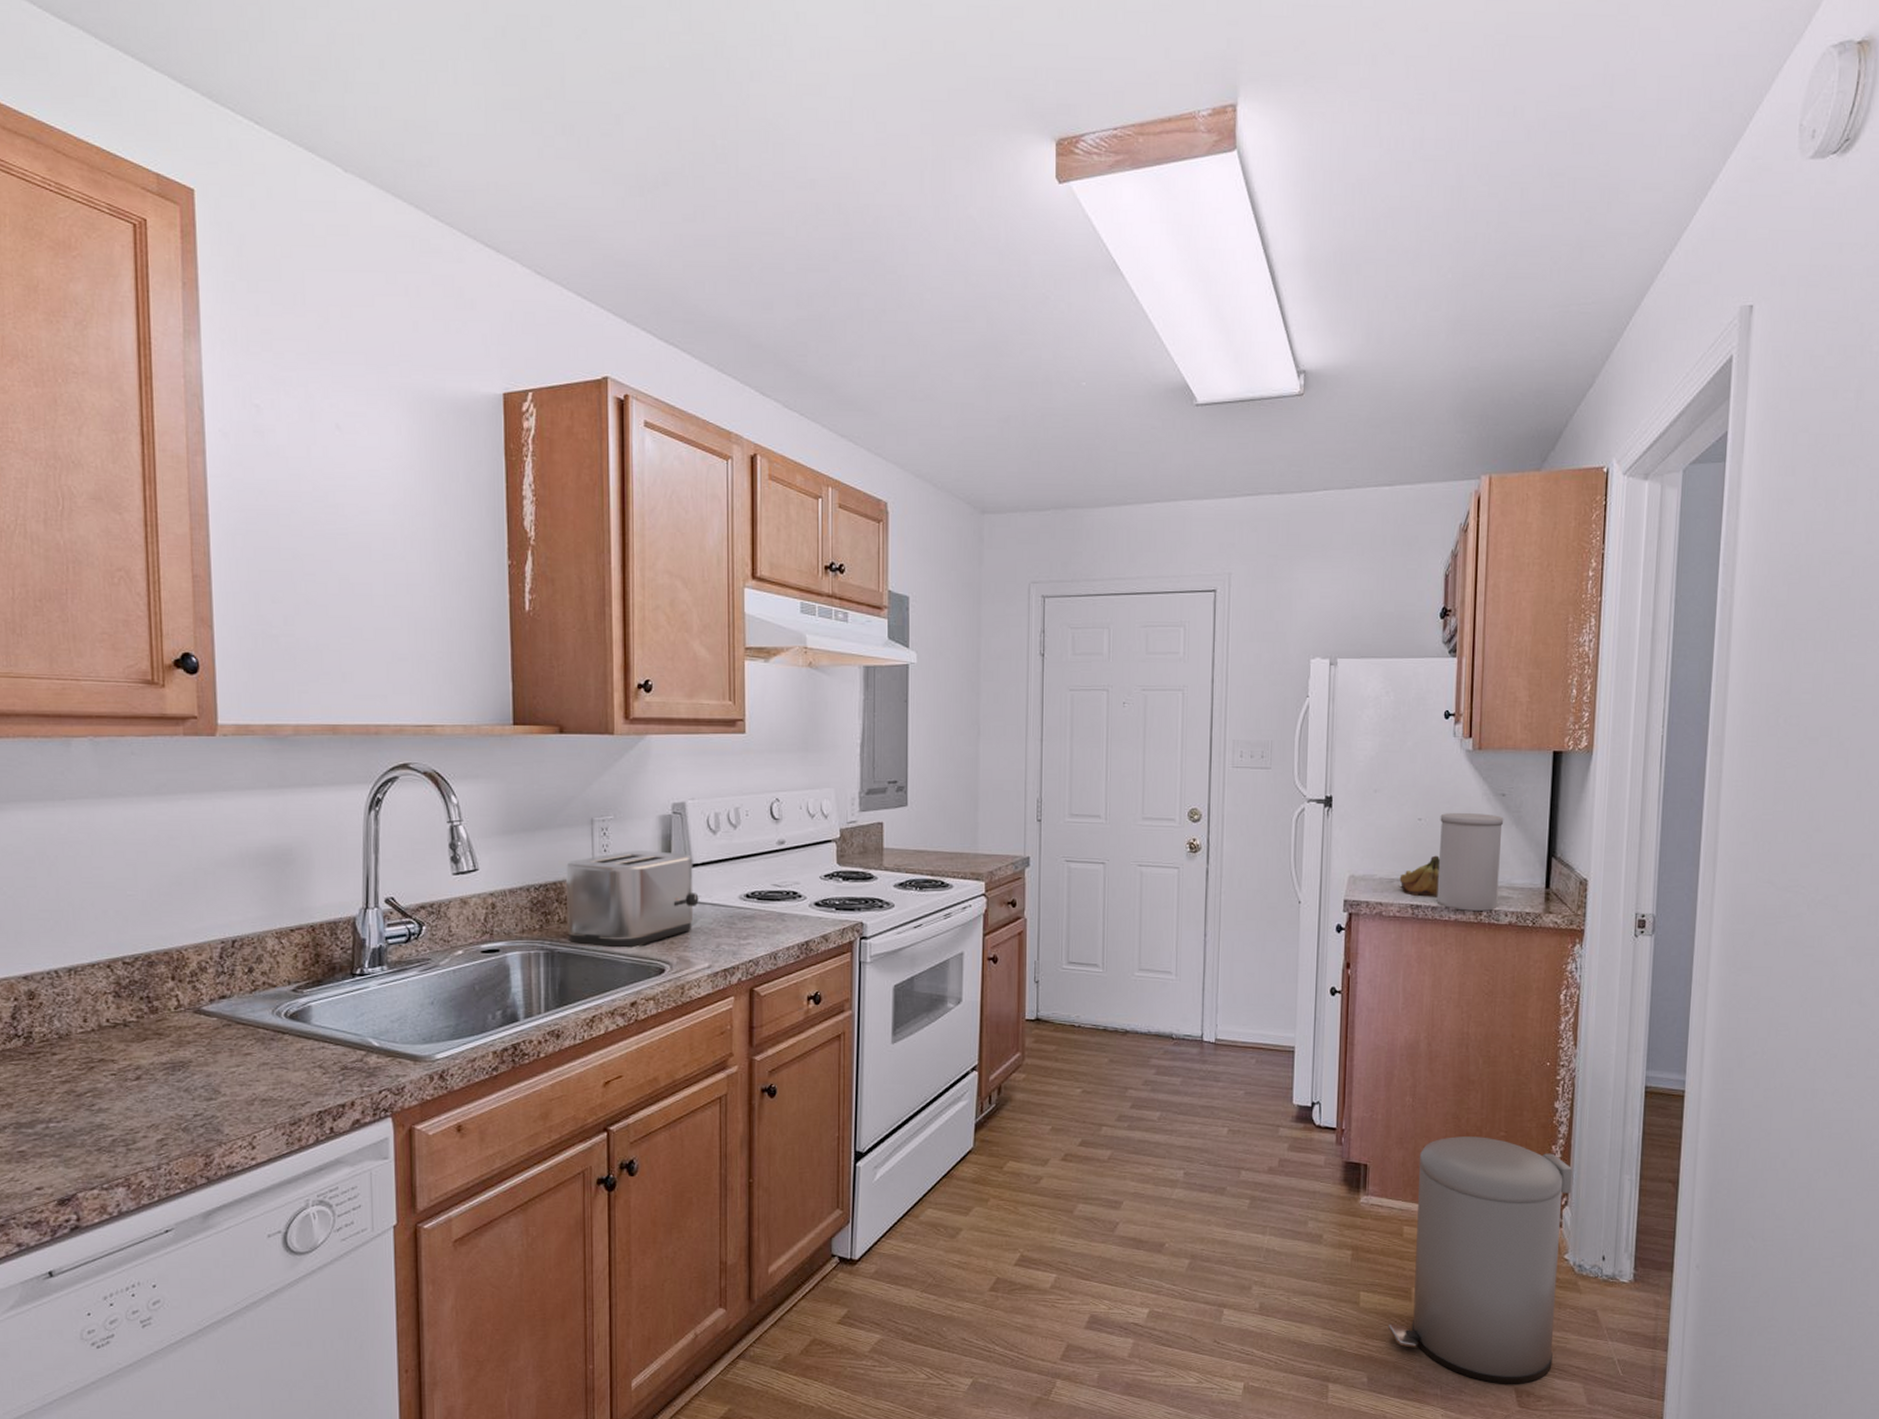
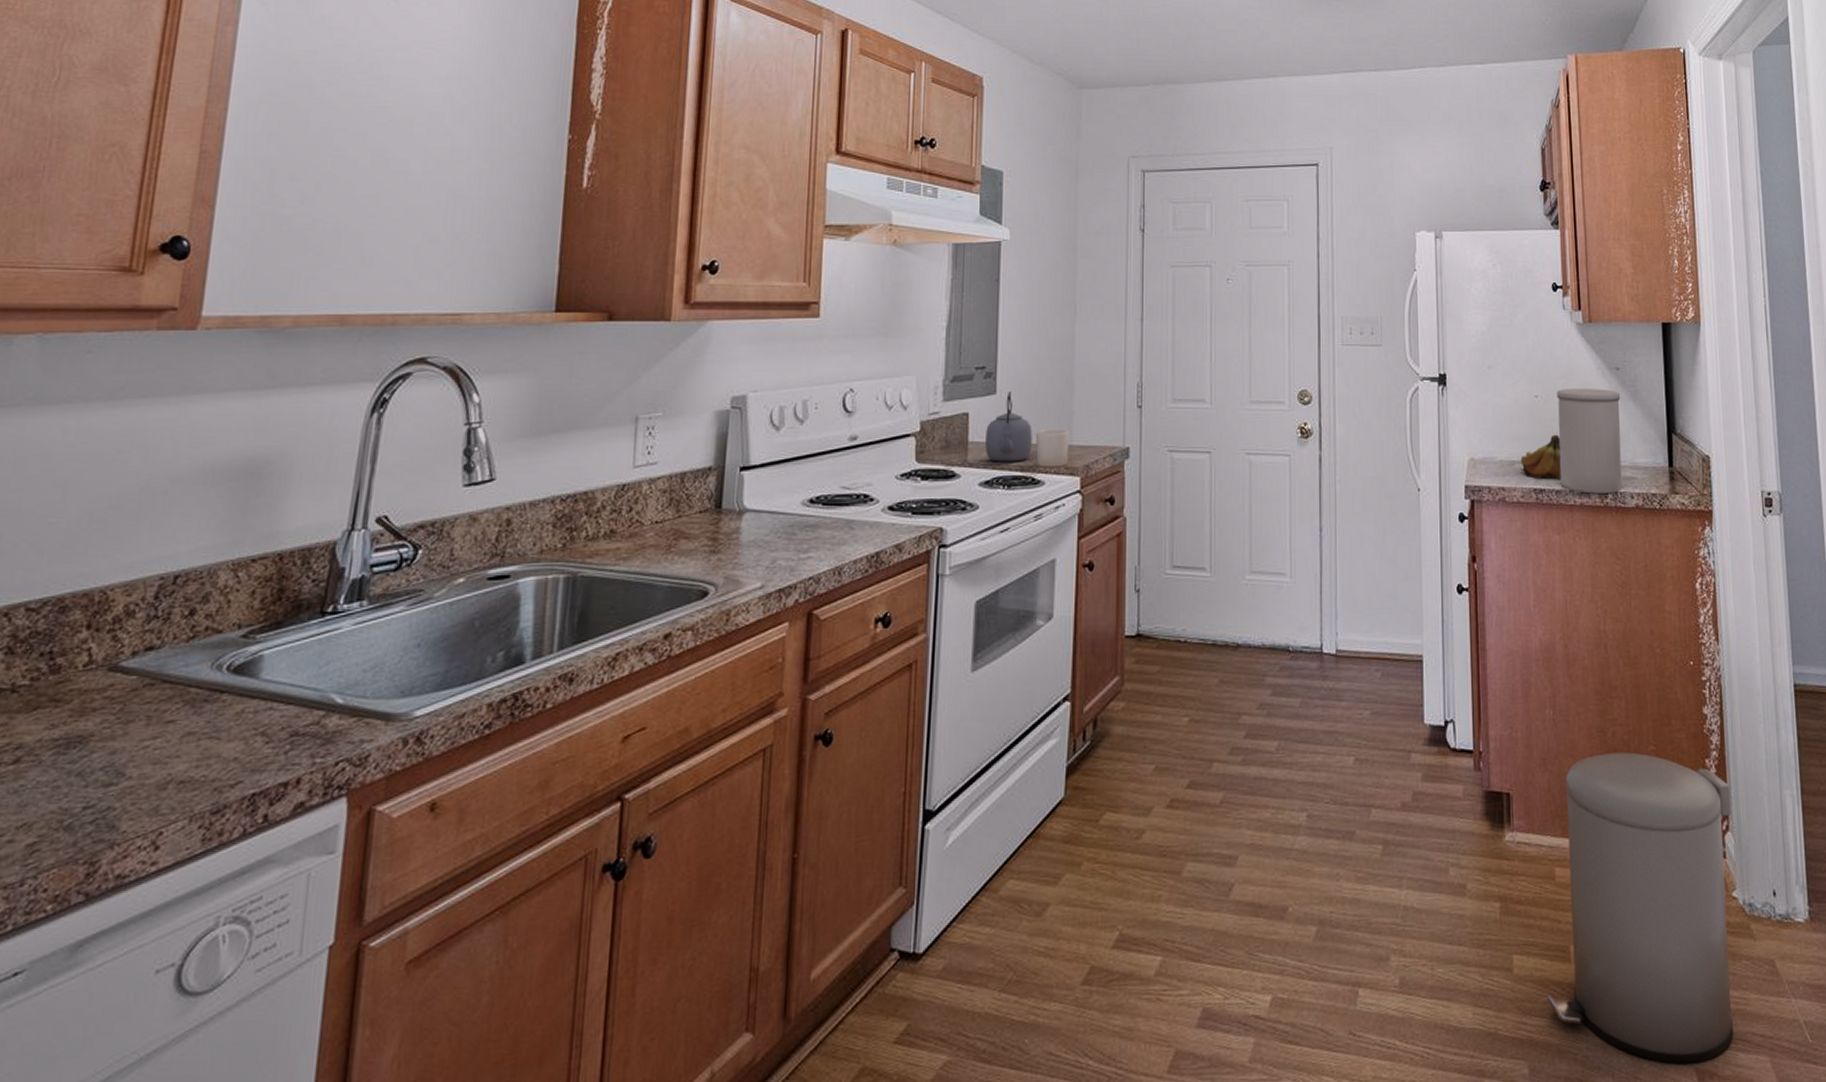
toaster: present [566,851,699,948] -> none [594,452,755,568]
teakettle: none [899,804,941,867] -> present [985,392,1032,462]
mug: none [945,838,974,873] -> present [1036,428,1069,468]

